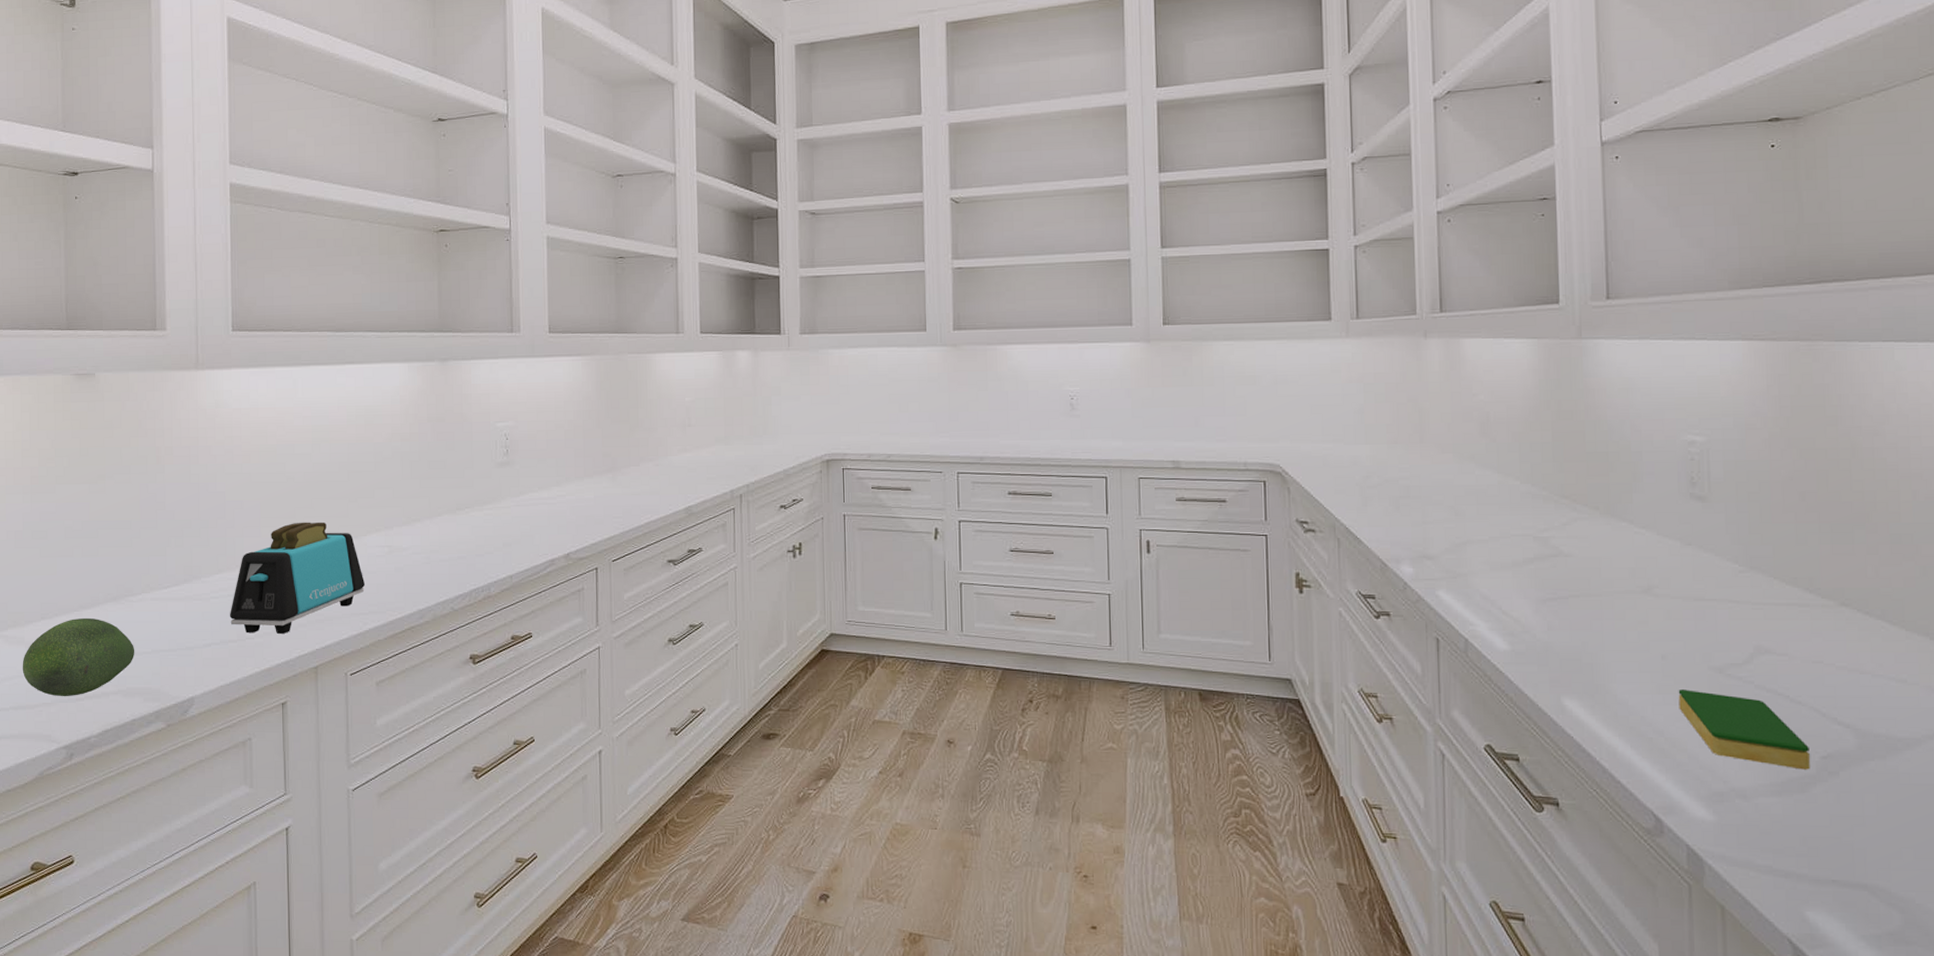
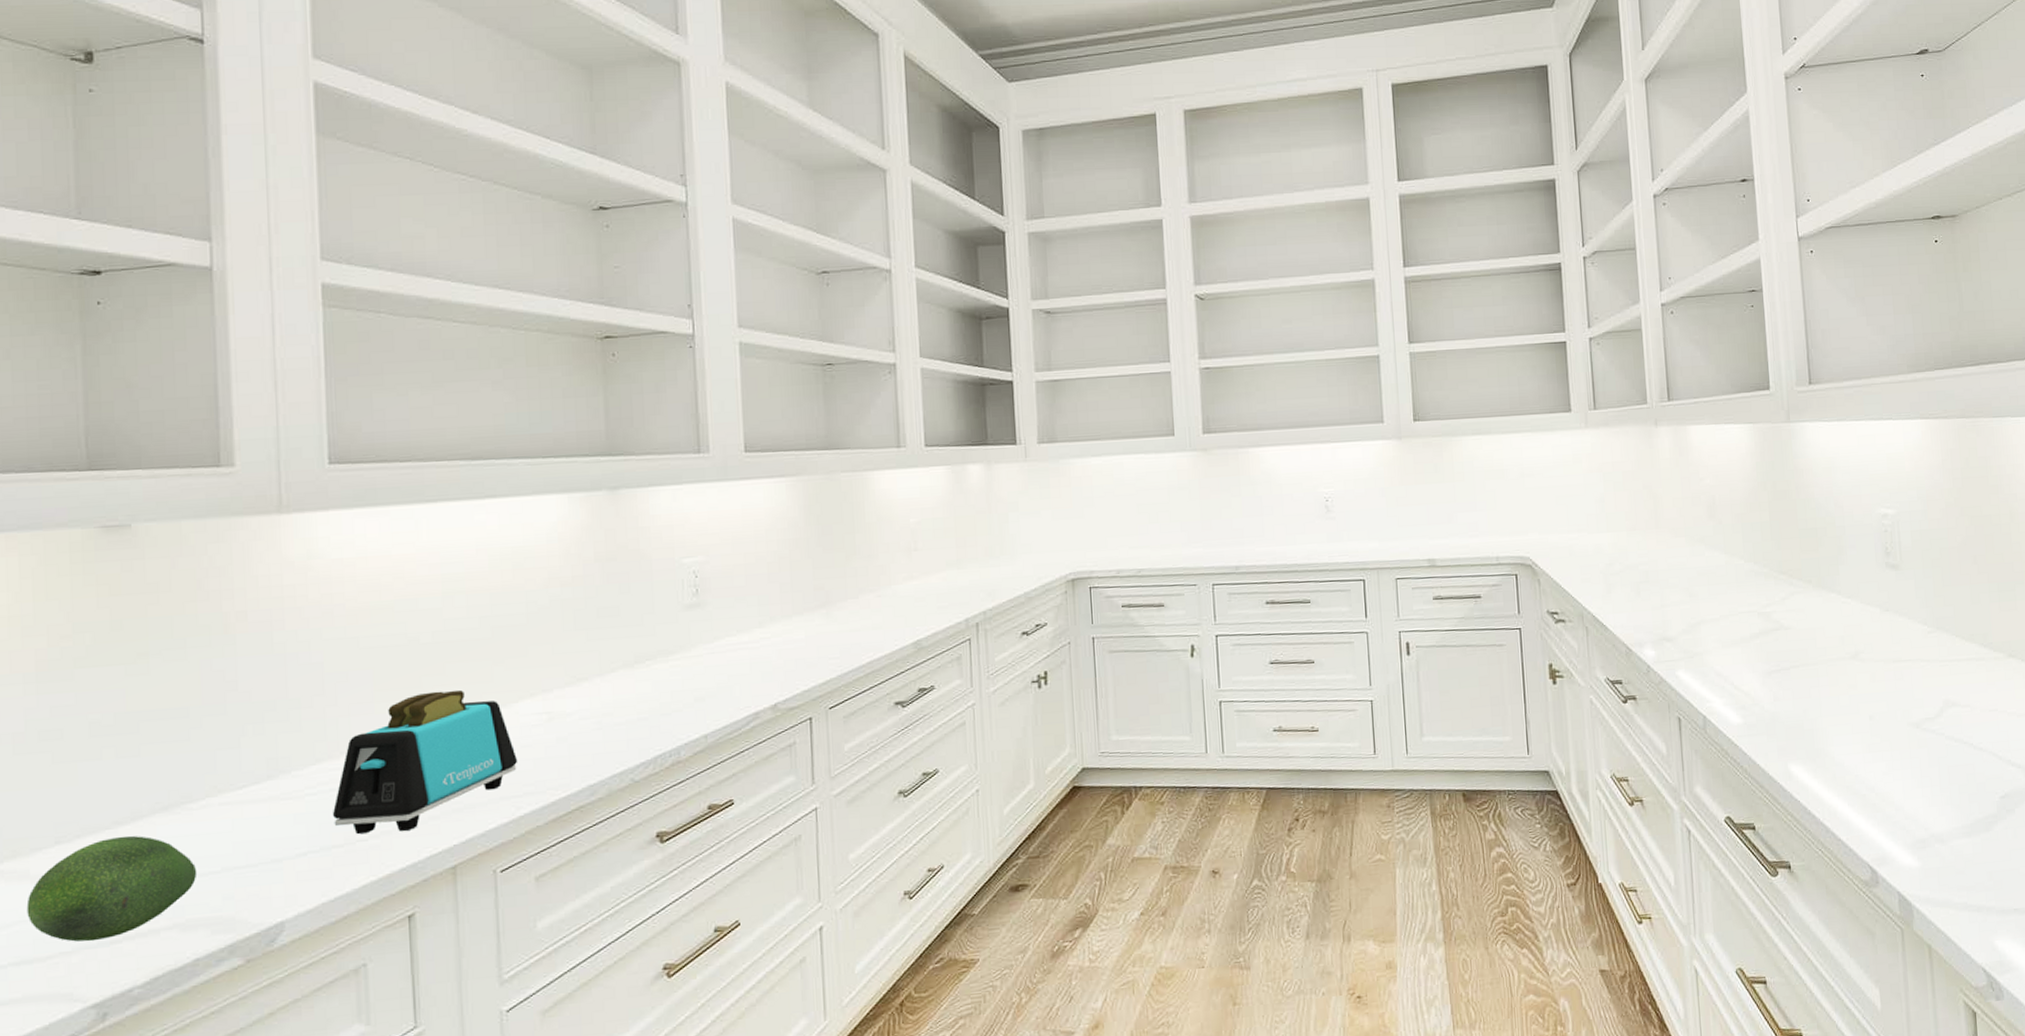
dish sponge: present [1678,690,1810,770] -> none [1884,746,1992,811]

